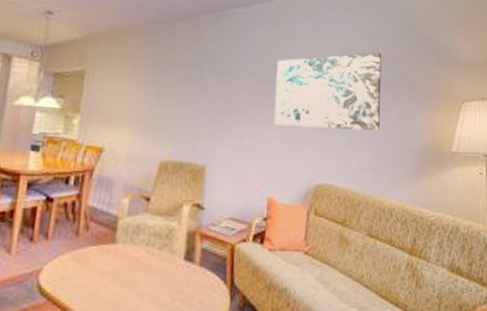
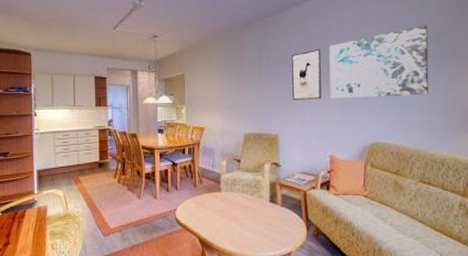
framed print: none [229,62,267,125] -> present [292,49,322,100]

